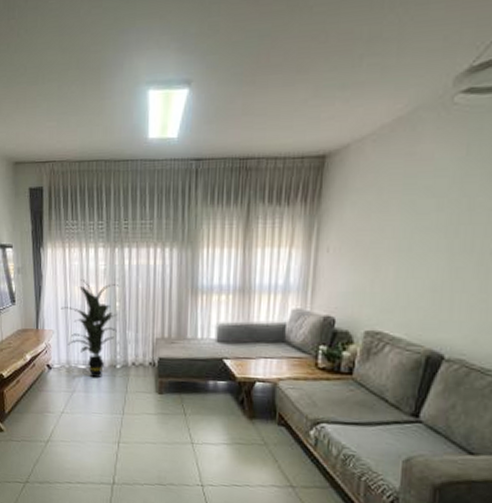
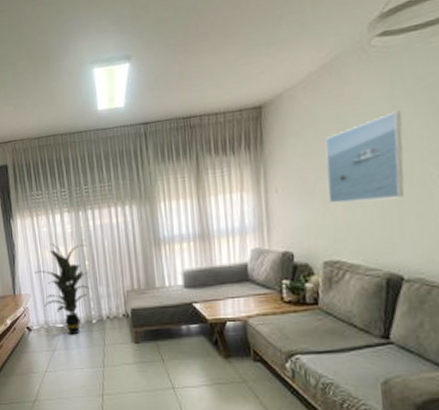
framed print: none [380,179,472,273] -> present [325,110,405,204]

